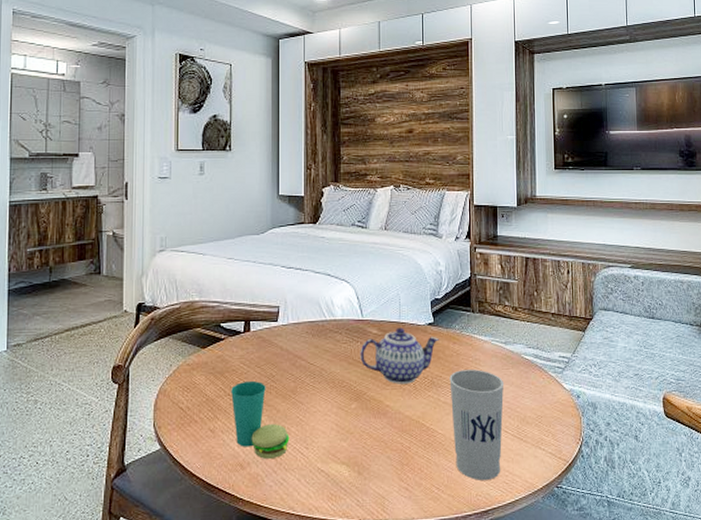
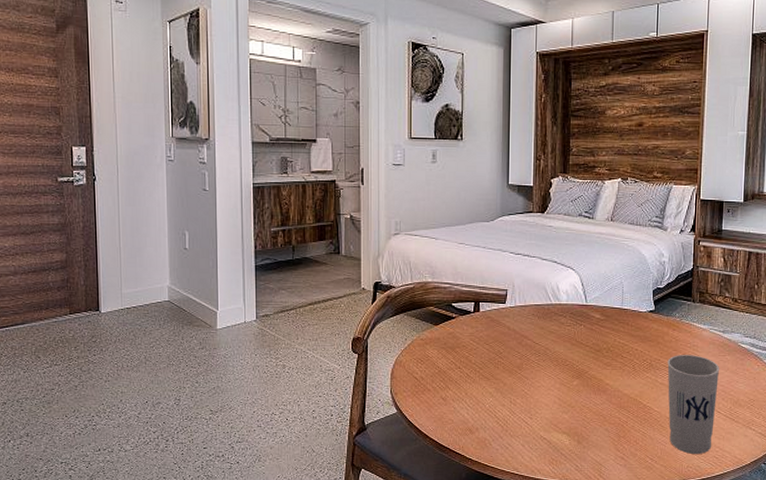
cup: present [231,380,290,459] -> none [461,356,515,425]
teapot: present [360,328,439,384] -> none [583,314,659,365]

